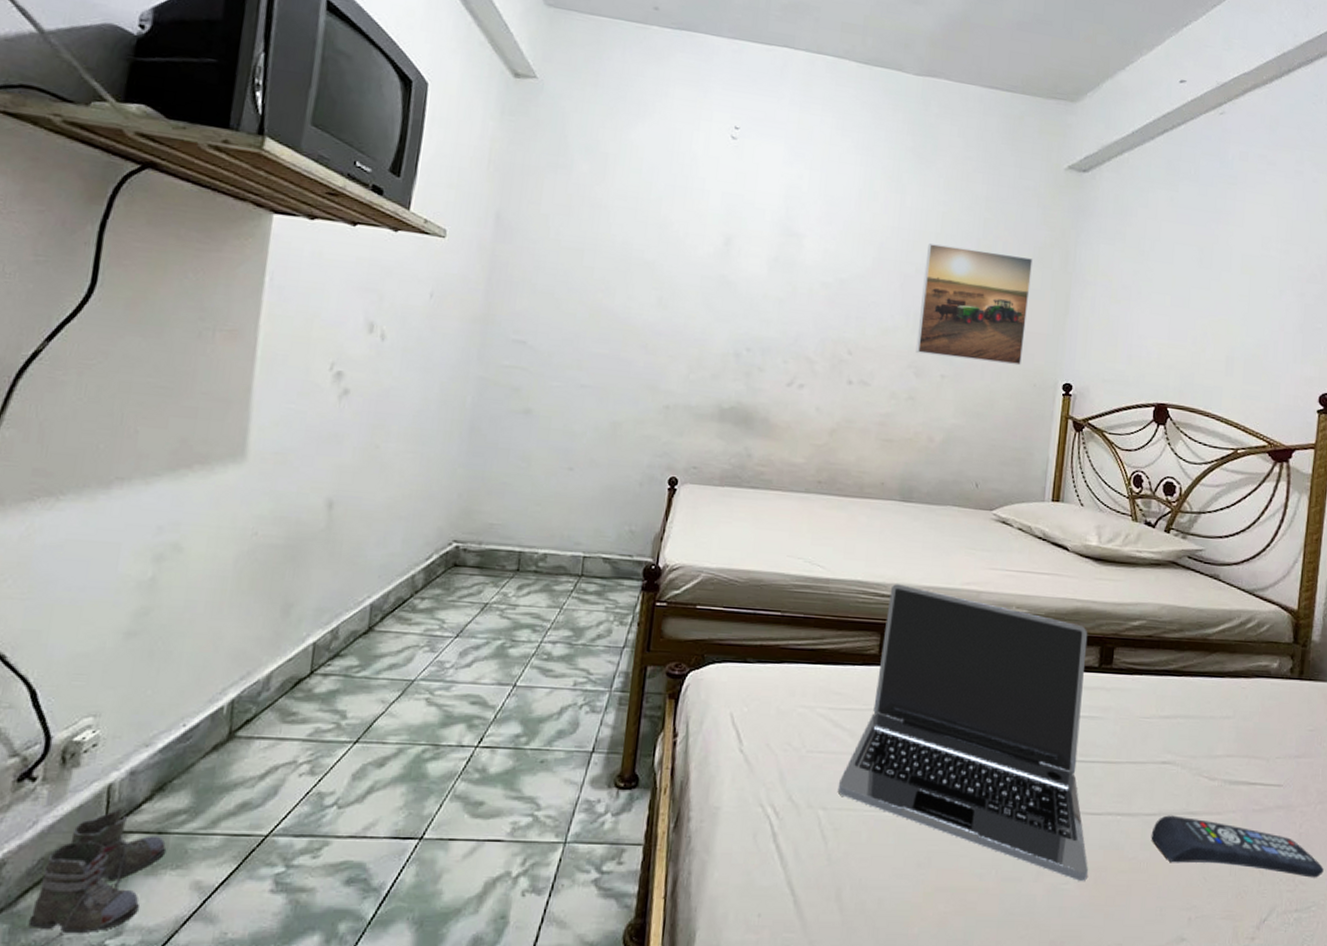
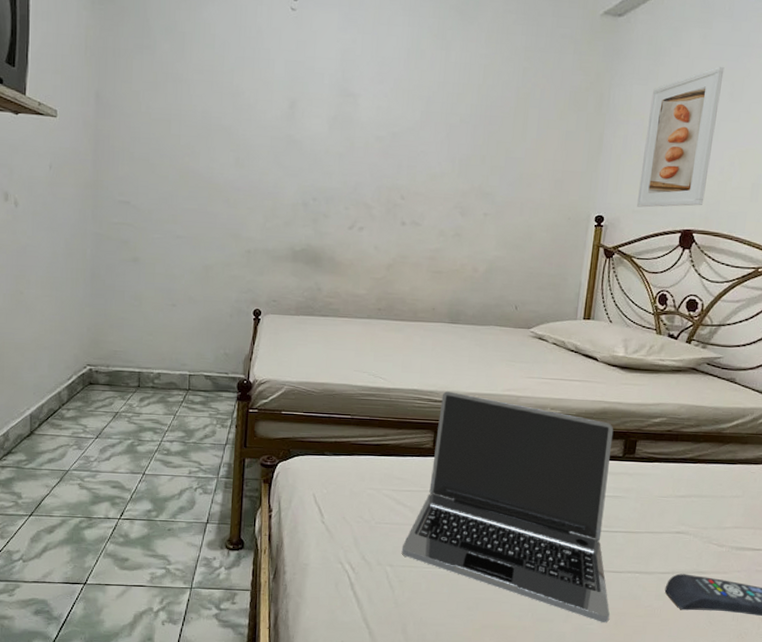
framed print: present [915,243,1033,366] -> none [461,95,569,202]
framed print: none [1106,230,1193,378] -> present [636,66,725,208]

